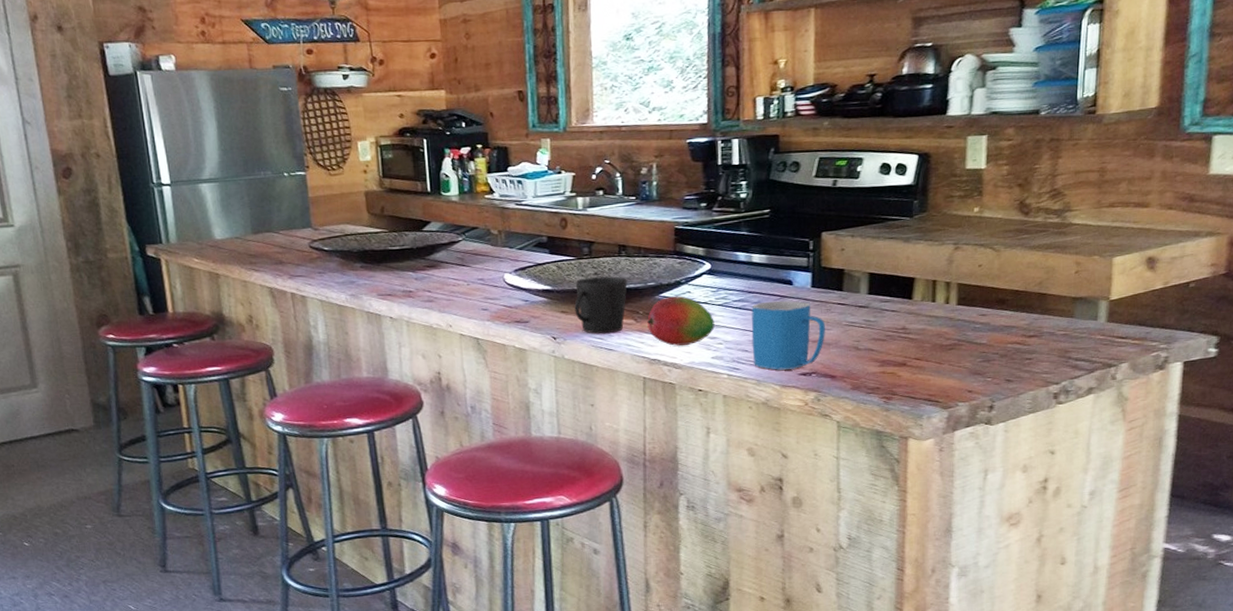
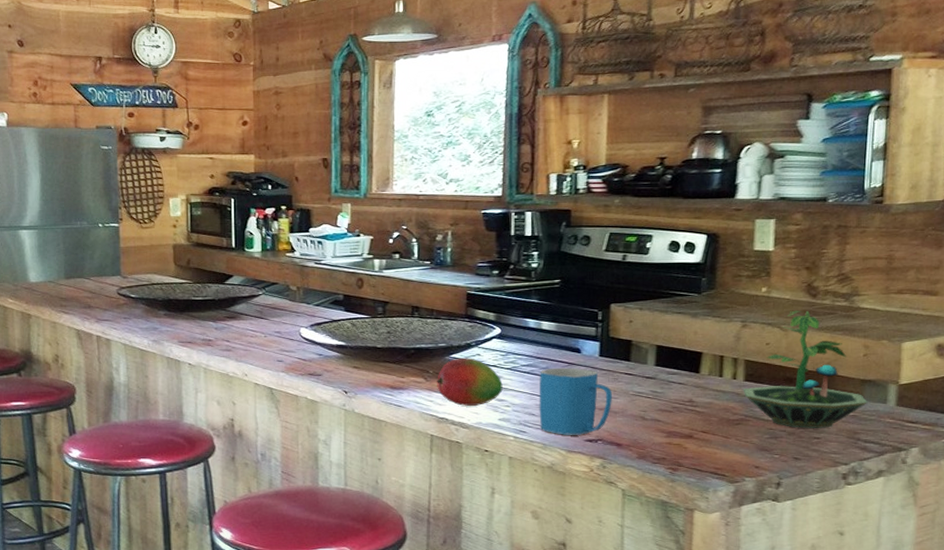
cup: present [574,276,628,334] -> none [366,336,419,390]
terrarium: none [956,229,1079,350] -> present [743,310,868,428]

